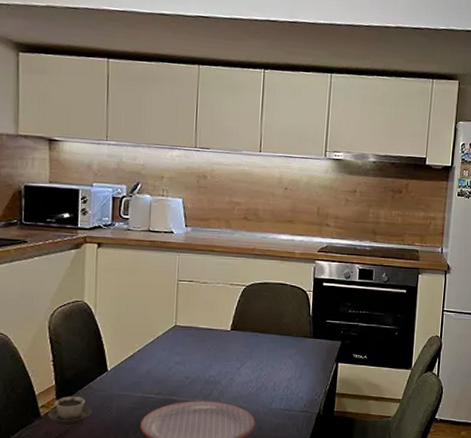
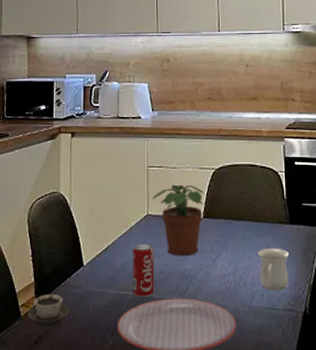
beverage can: none [157,351,181,399] -> present [133,243,154,297]
potted plant: none [181,298,233,364] -> present [152,184,204,257]
mug: none [280,358,310,395] -> present [258,247,290,291]

